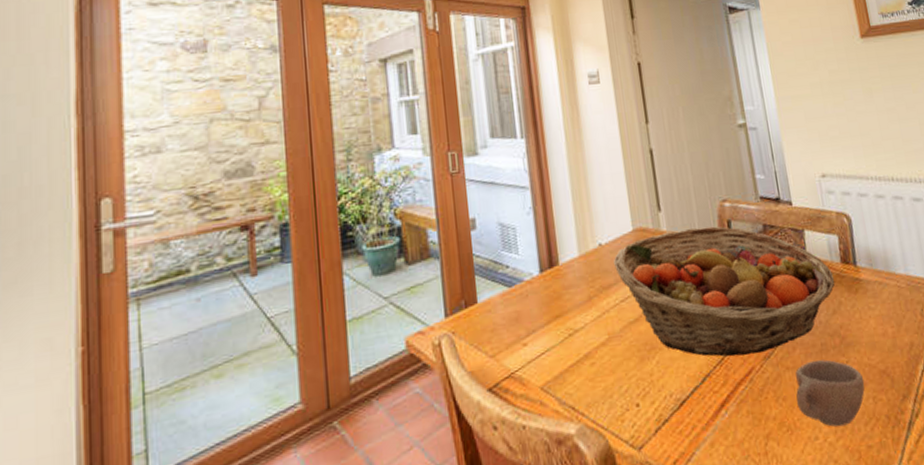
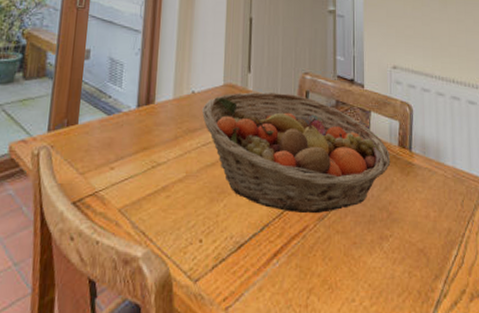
cup: present [795,359,865,427] -> none [341,230,403,294]

